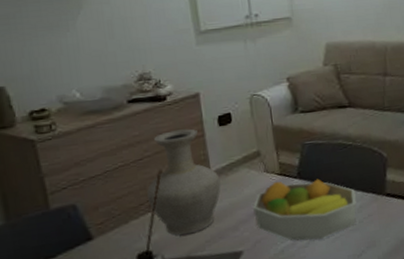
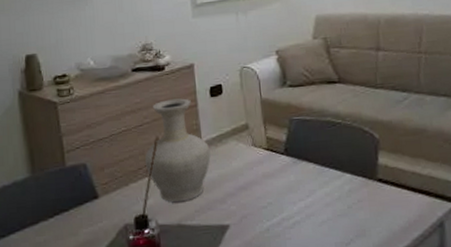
fruit bowl: present [253,178,357,241] -> none [240,156,345,222]

